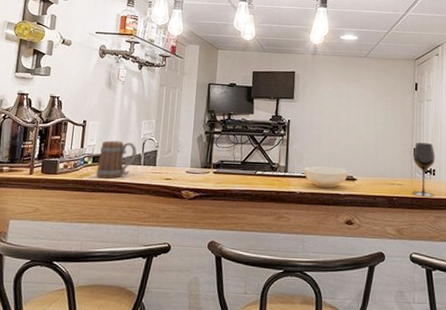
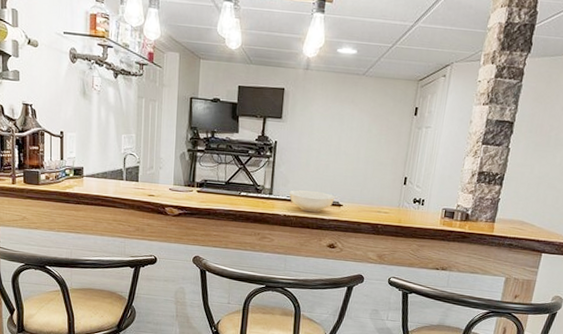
beer mug: present [96,140,137,179] -> none [78,153,118,192]
wineglass: present [412,143,435,197] -> none [399,171,427,226]

